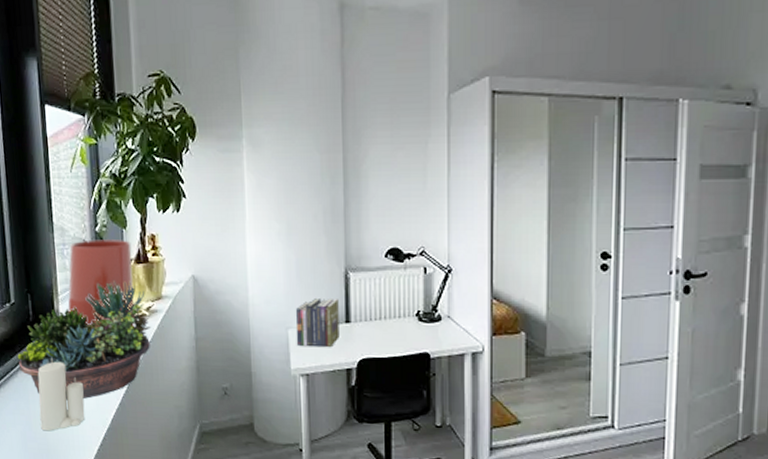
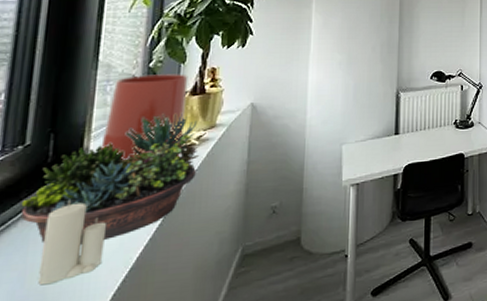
books: present [295,299,340,348] -> none [349,115,390,159]

